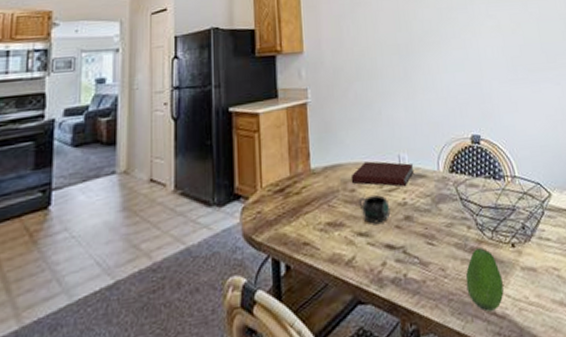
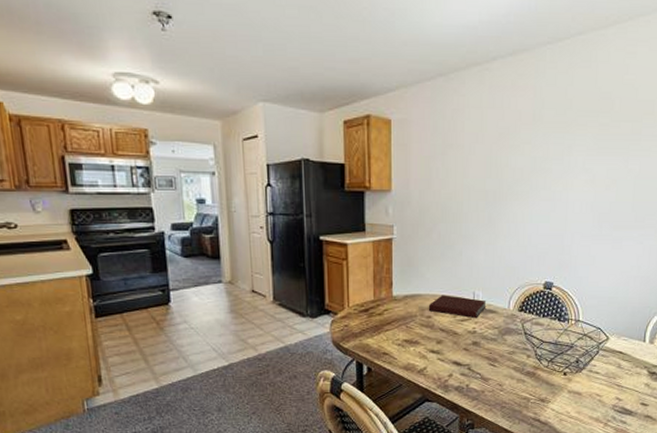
mug: present [358,195,391,224] -> none [433,323,461,345]
fruit: present [465,247,504,312] -> none [518,373,550,418]

